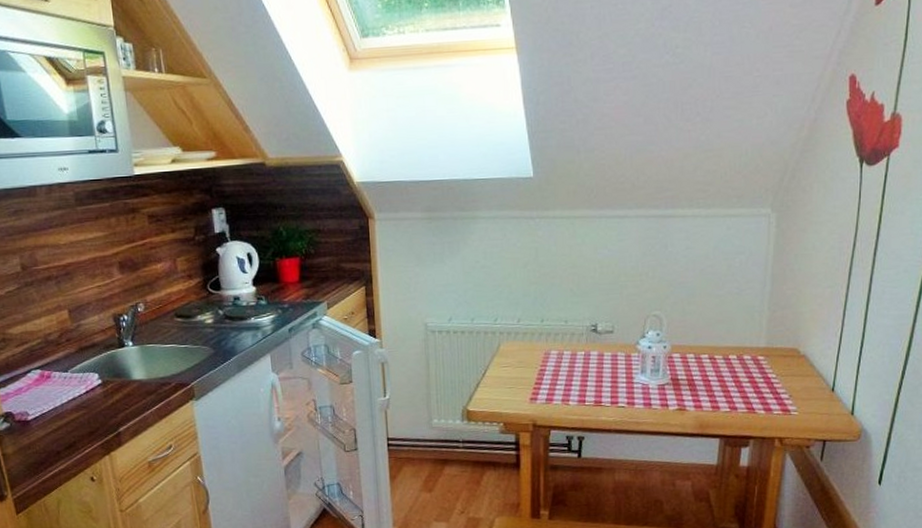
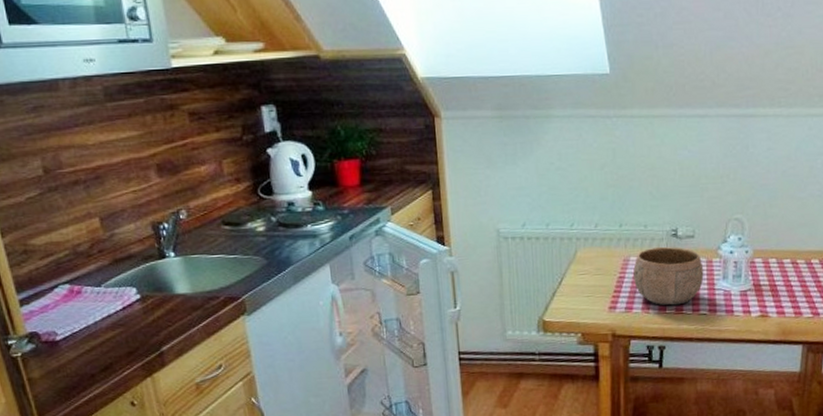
bowl: none [554,341,623,398] -> present [633,246,704,306]

